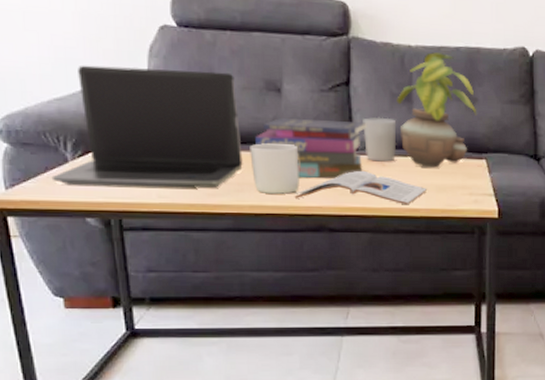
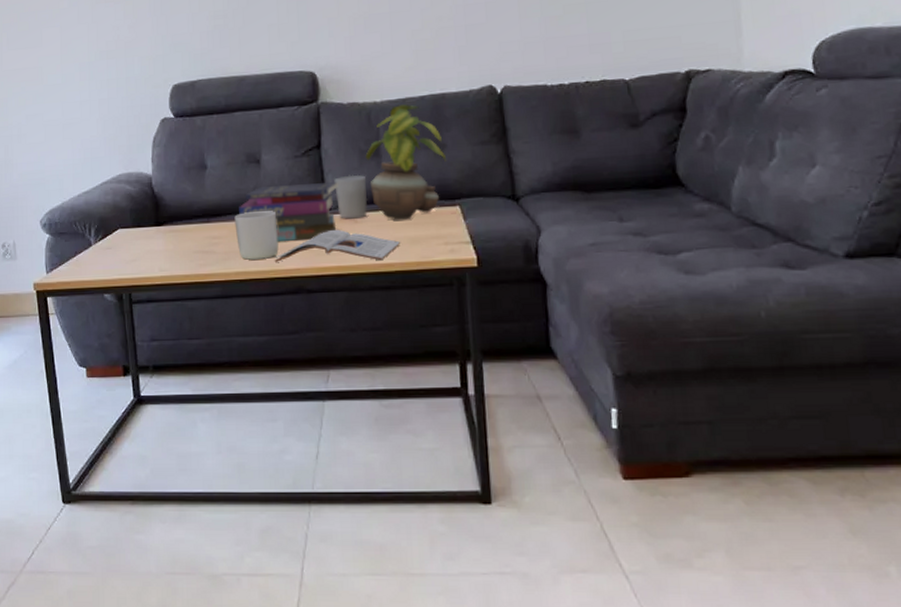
laptop computer: present [51,65,243,188] -> none [79,151,229,265]

